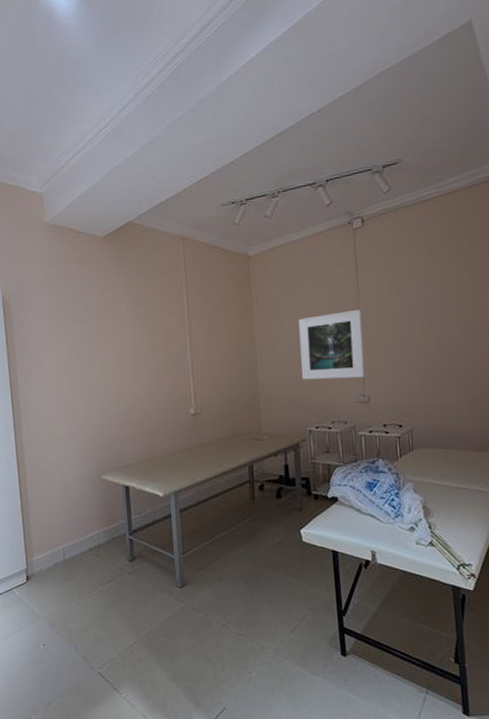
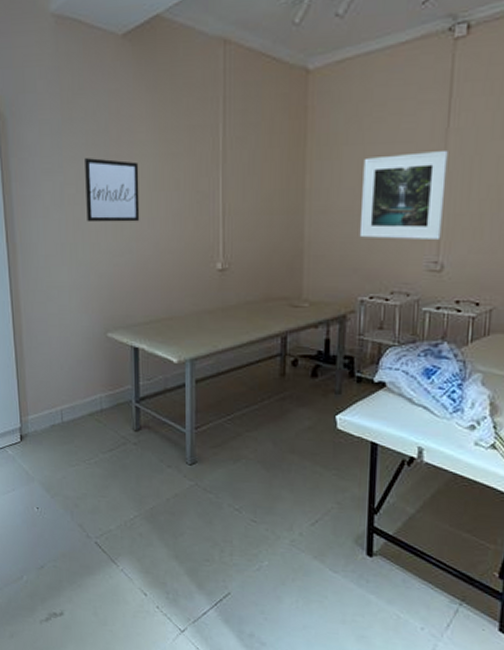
wall art: none [77,331,124,383] -> present [85,158,140,222]

